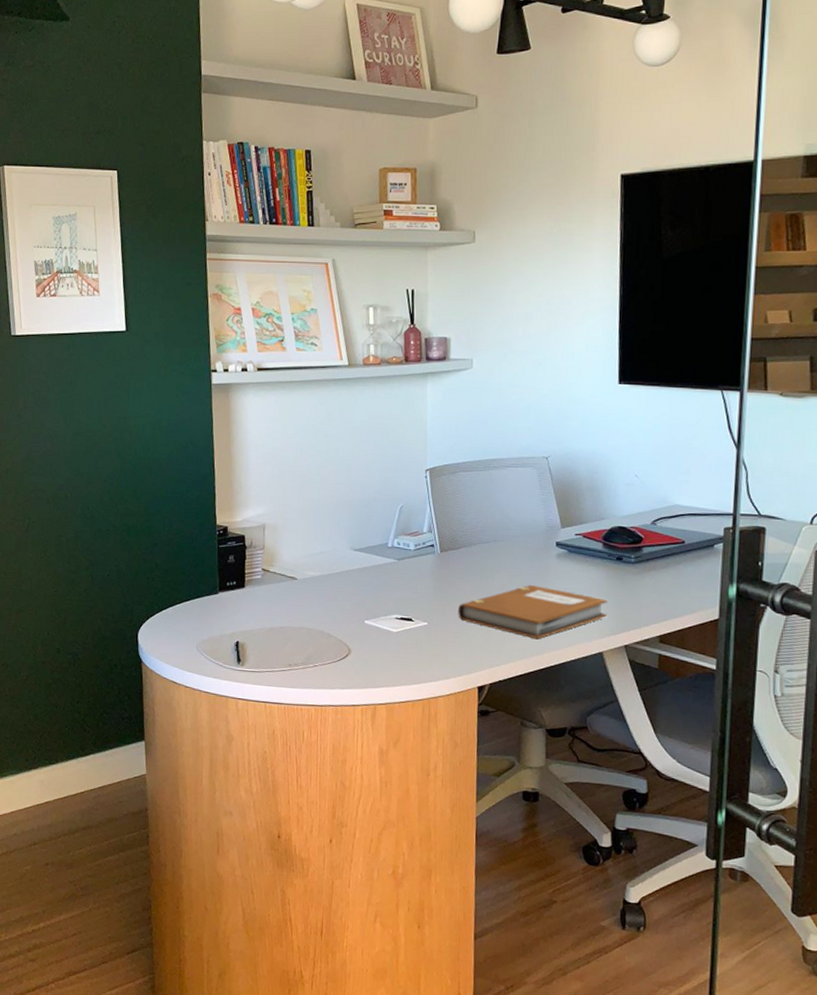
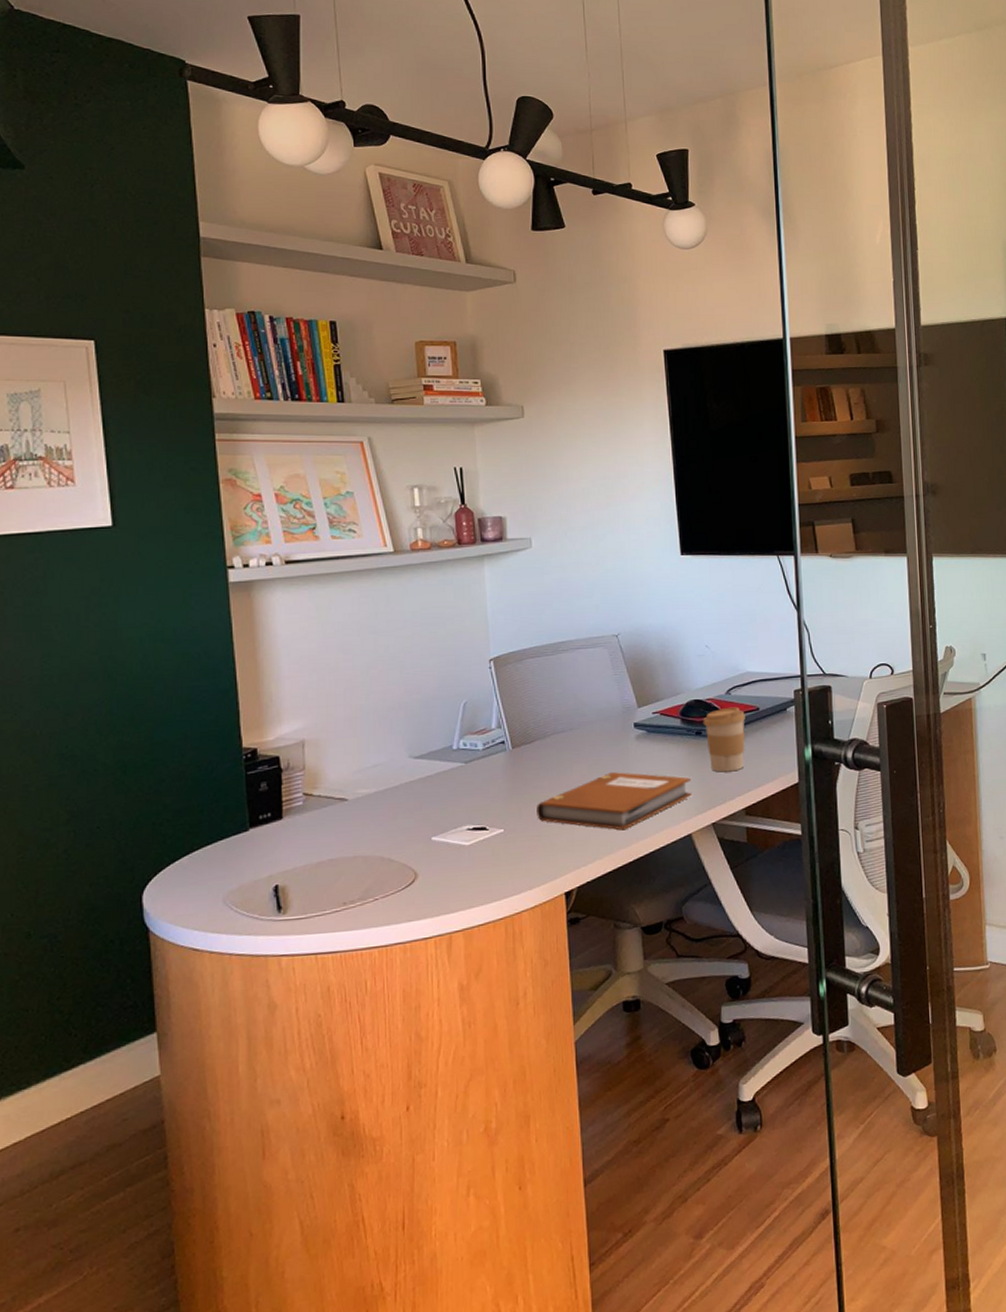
coffee cup: none [625,537,669,600] -> present [703,707,745,773]

